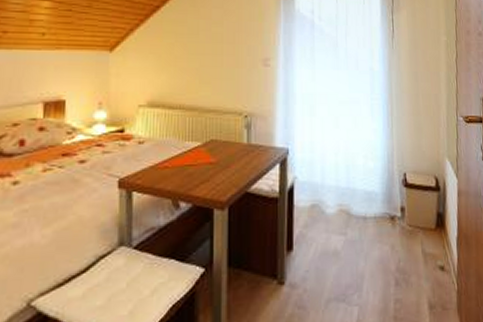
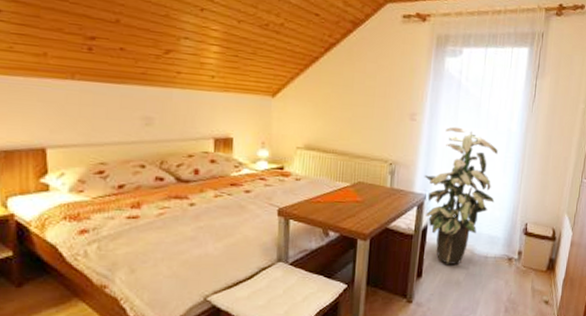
indoor plant: none [284,70,366,231] -> present [424,126,498,265]

